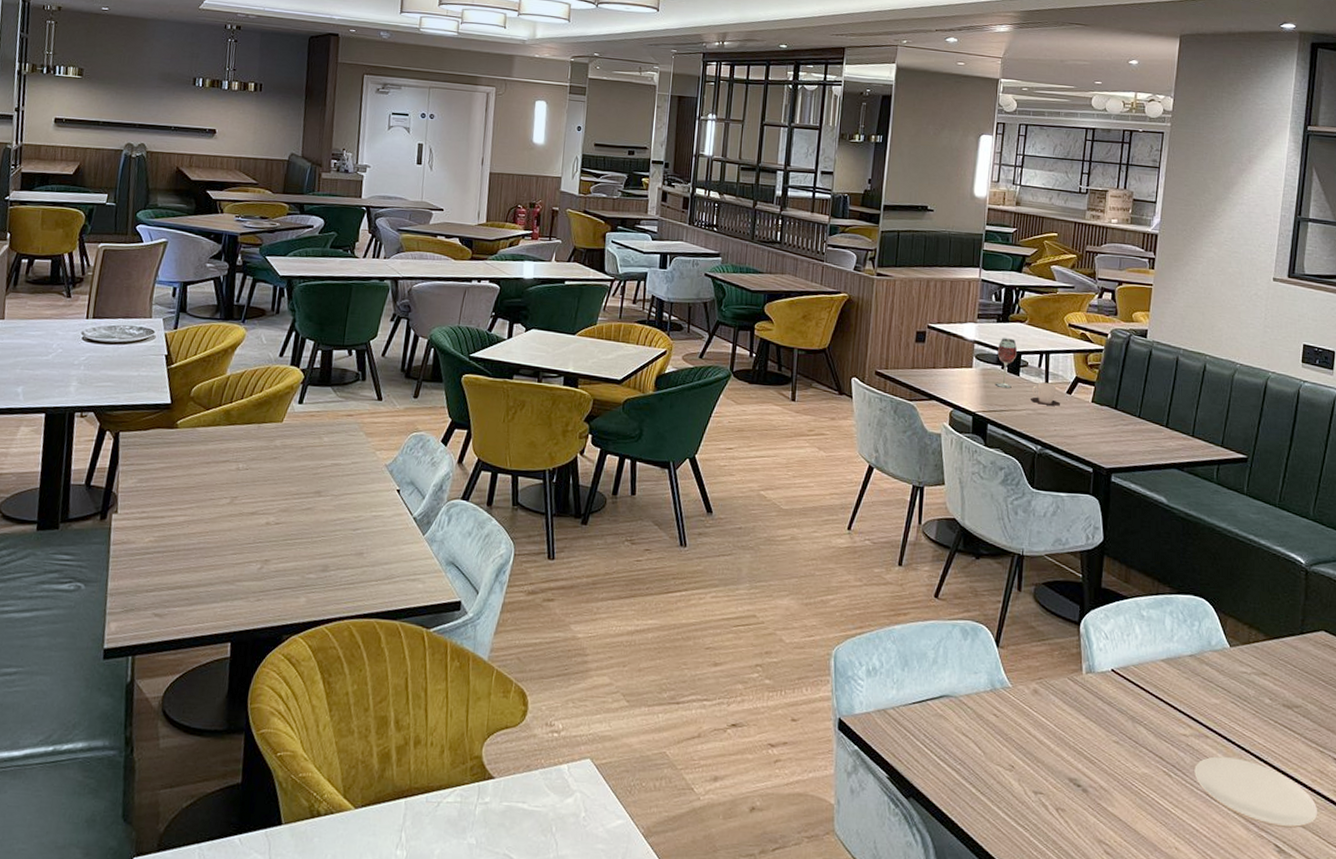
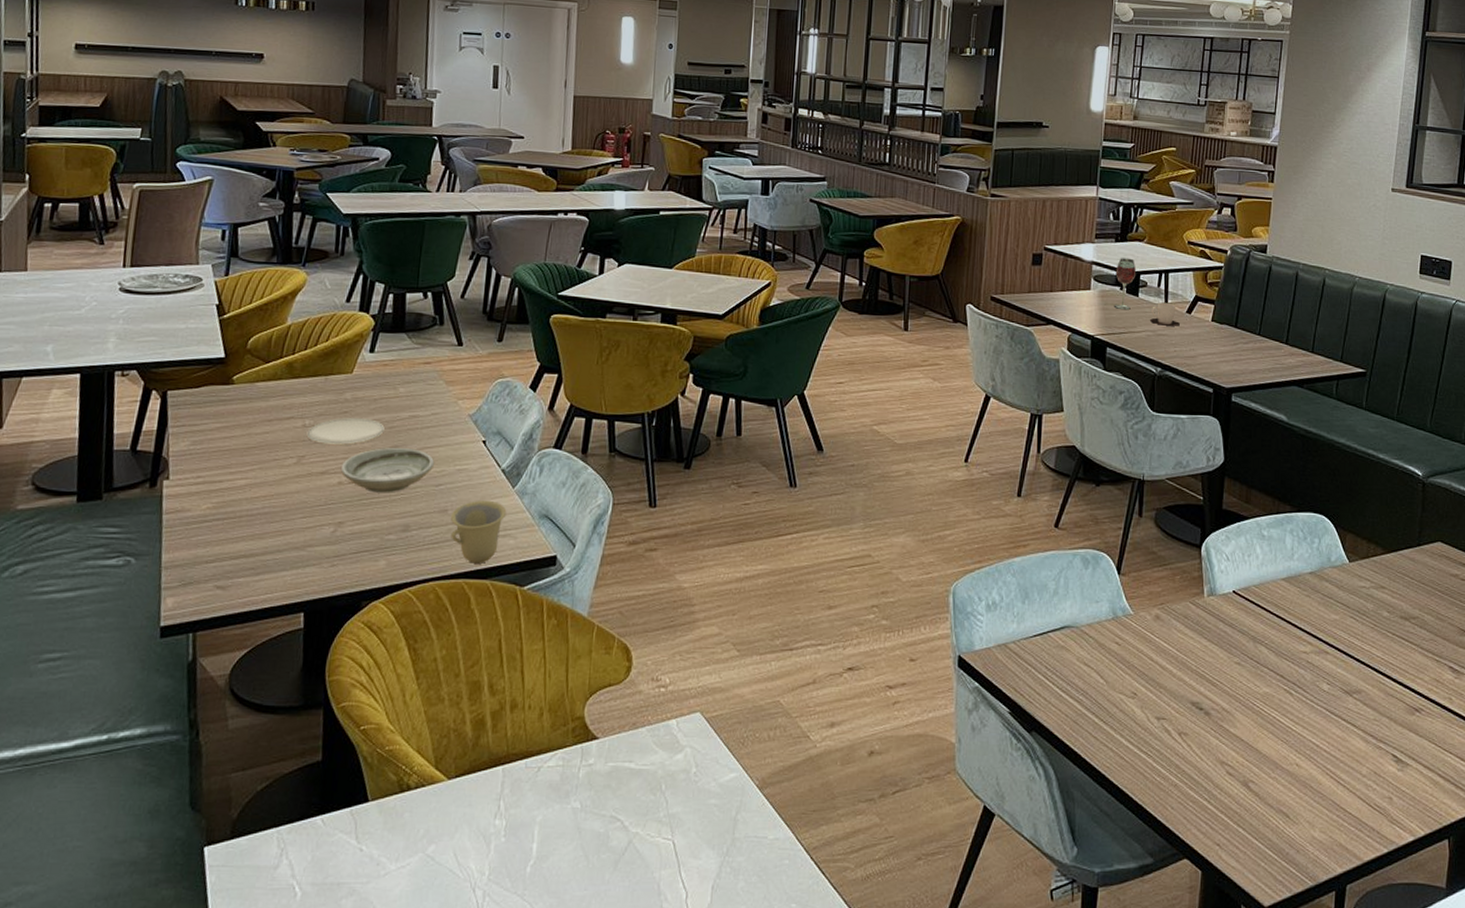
plate: none [239,463,309,489] -> present [306,418,385,446]
saucer: none [268,492,354,535] -> present [340,447,435,493]
cup: none [365,545,417,605] -> present [450,500,507,564]
plate: present [1194,756,1318,828] -> none [1315,672,1434,737]

